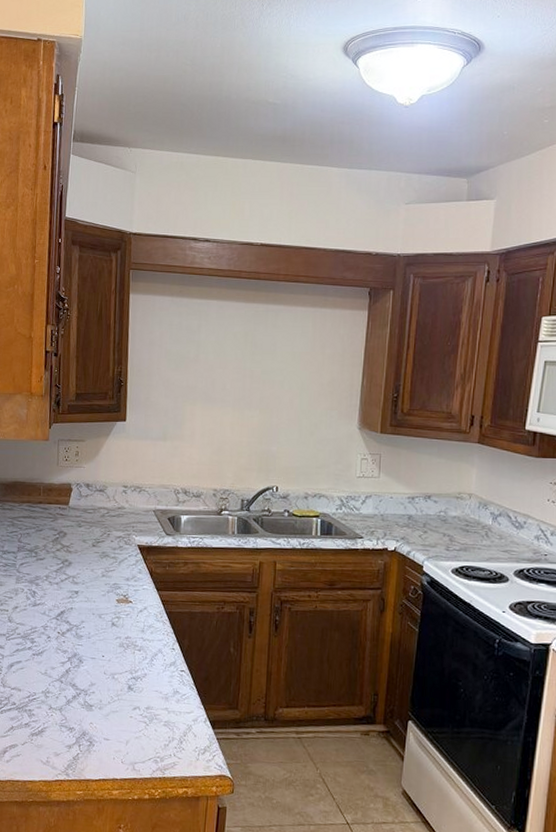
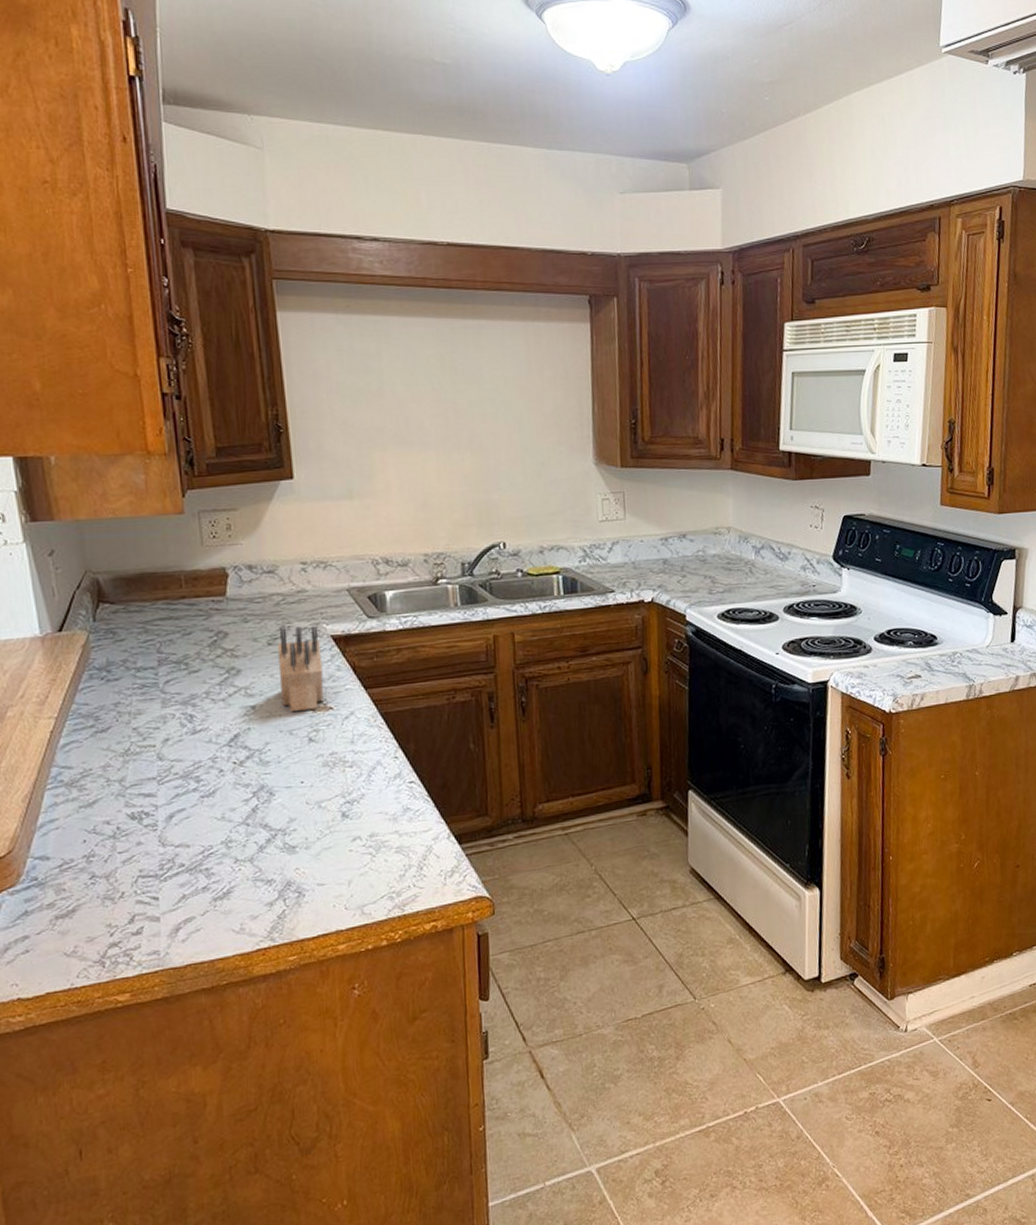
knife block: none [97,533,130,601] -> present [278,625,324,711]

